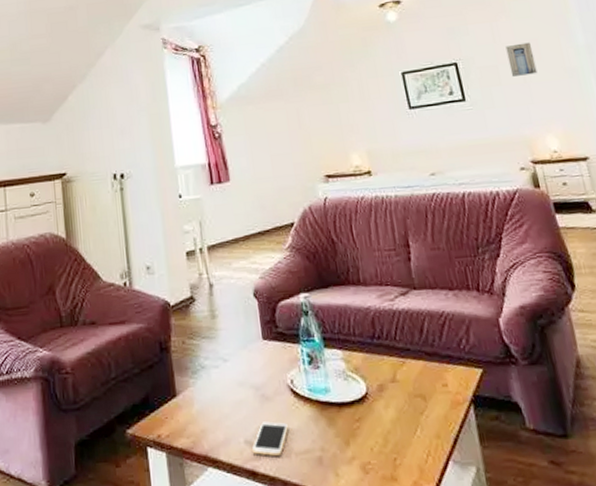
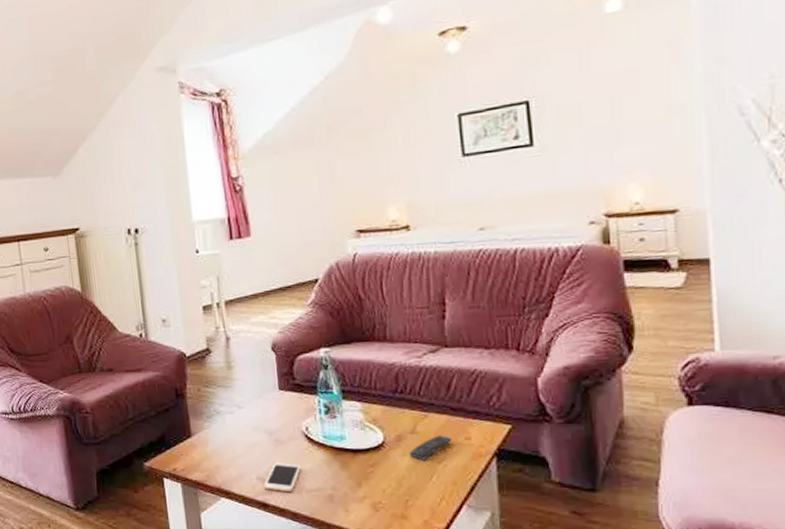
remote control: none [391,382,431,412] -> present [409,435,452,460]
wall art: present [505,42,538,77] -> none [595,73,632,116]

